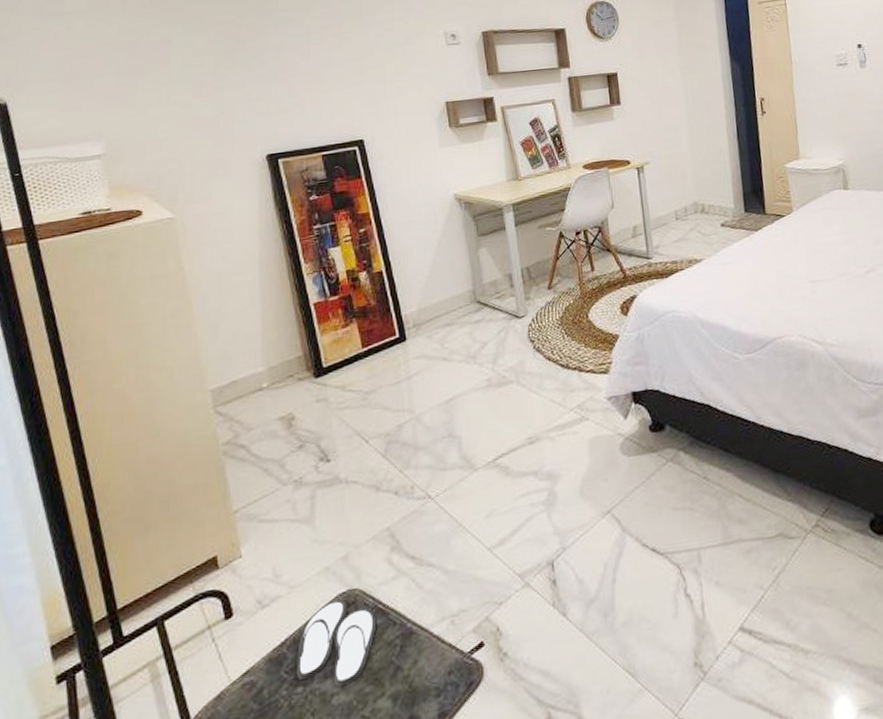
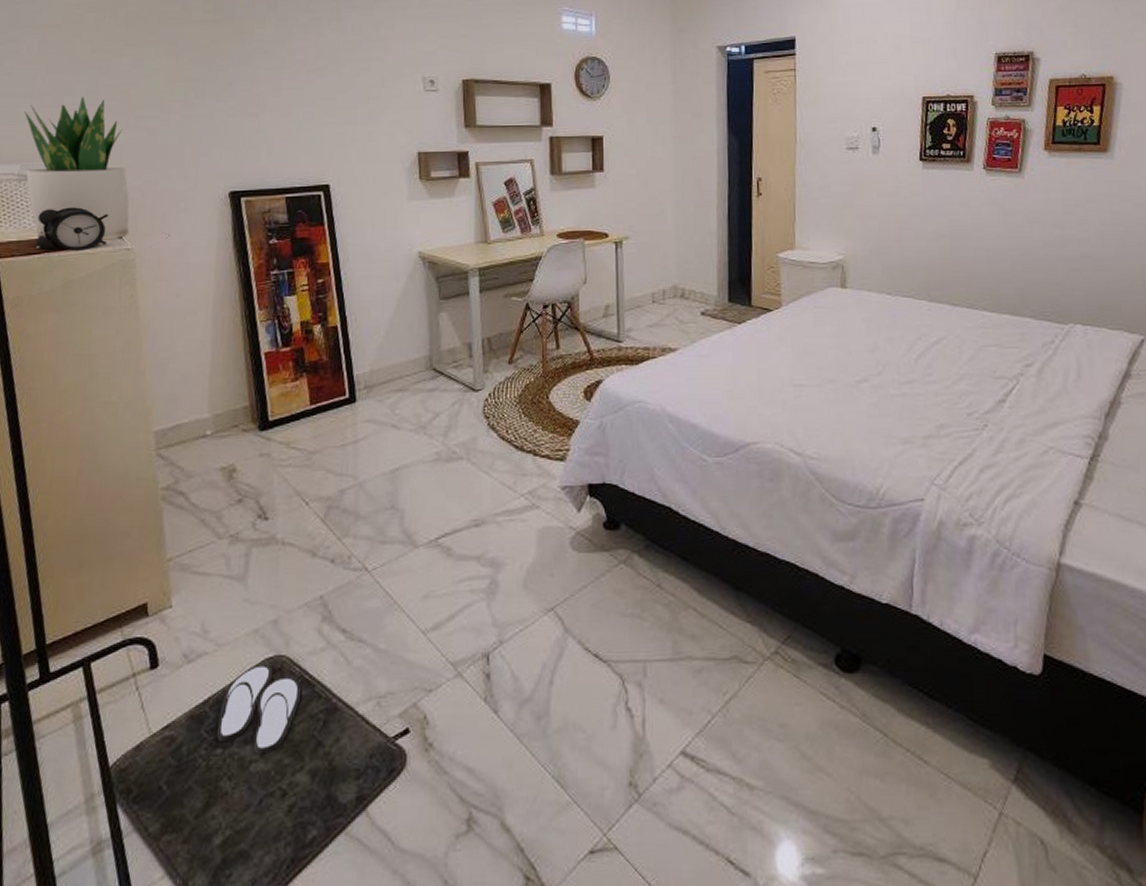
planter: none [54,77,170,216] -> present [24,97,130,242]
alarm clock: none [76,183,149,229] -> present [35,207,109,251]

